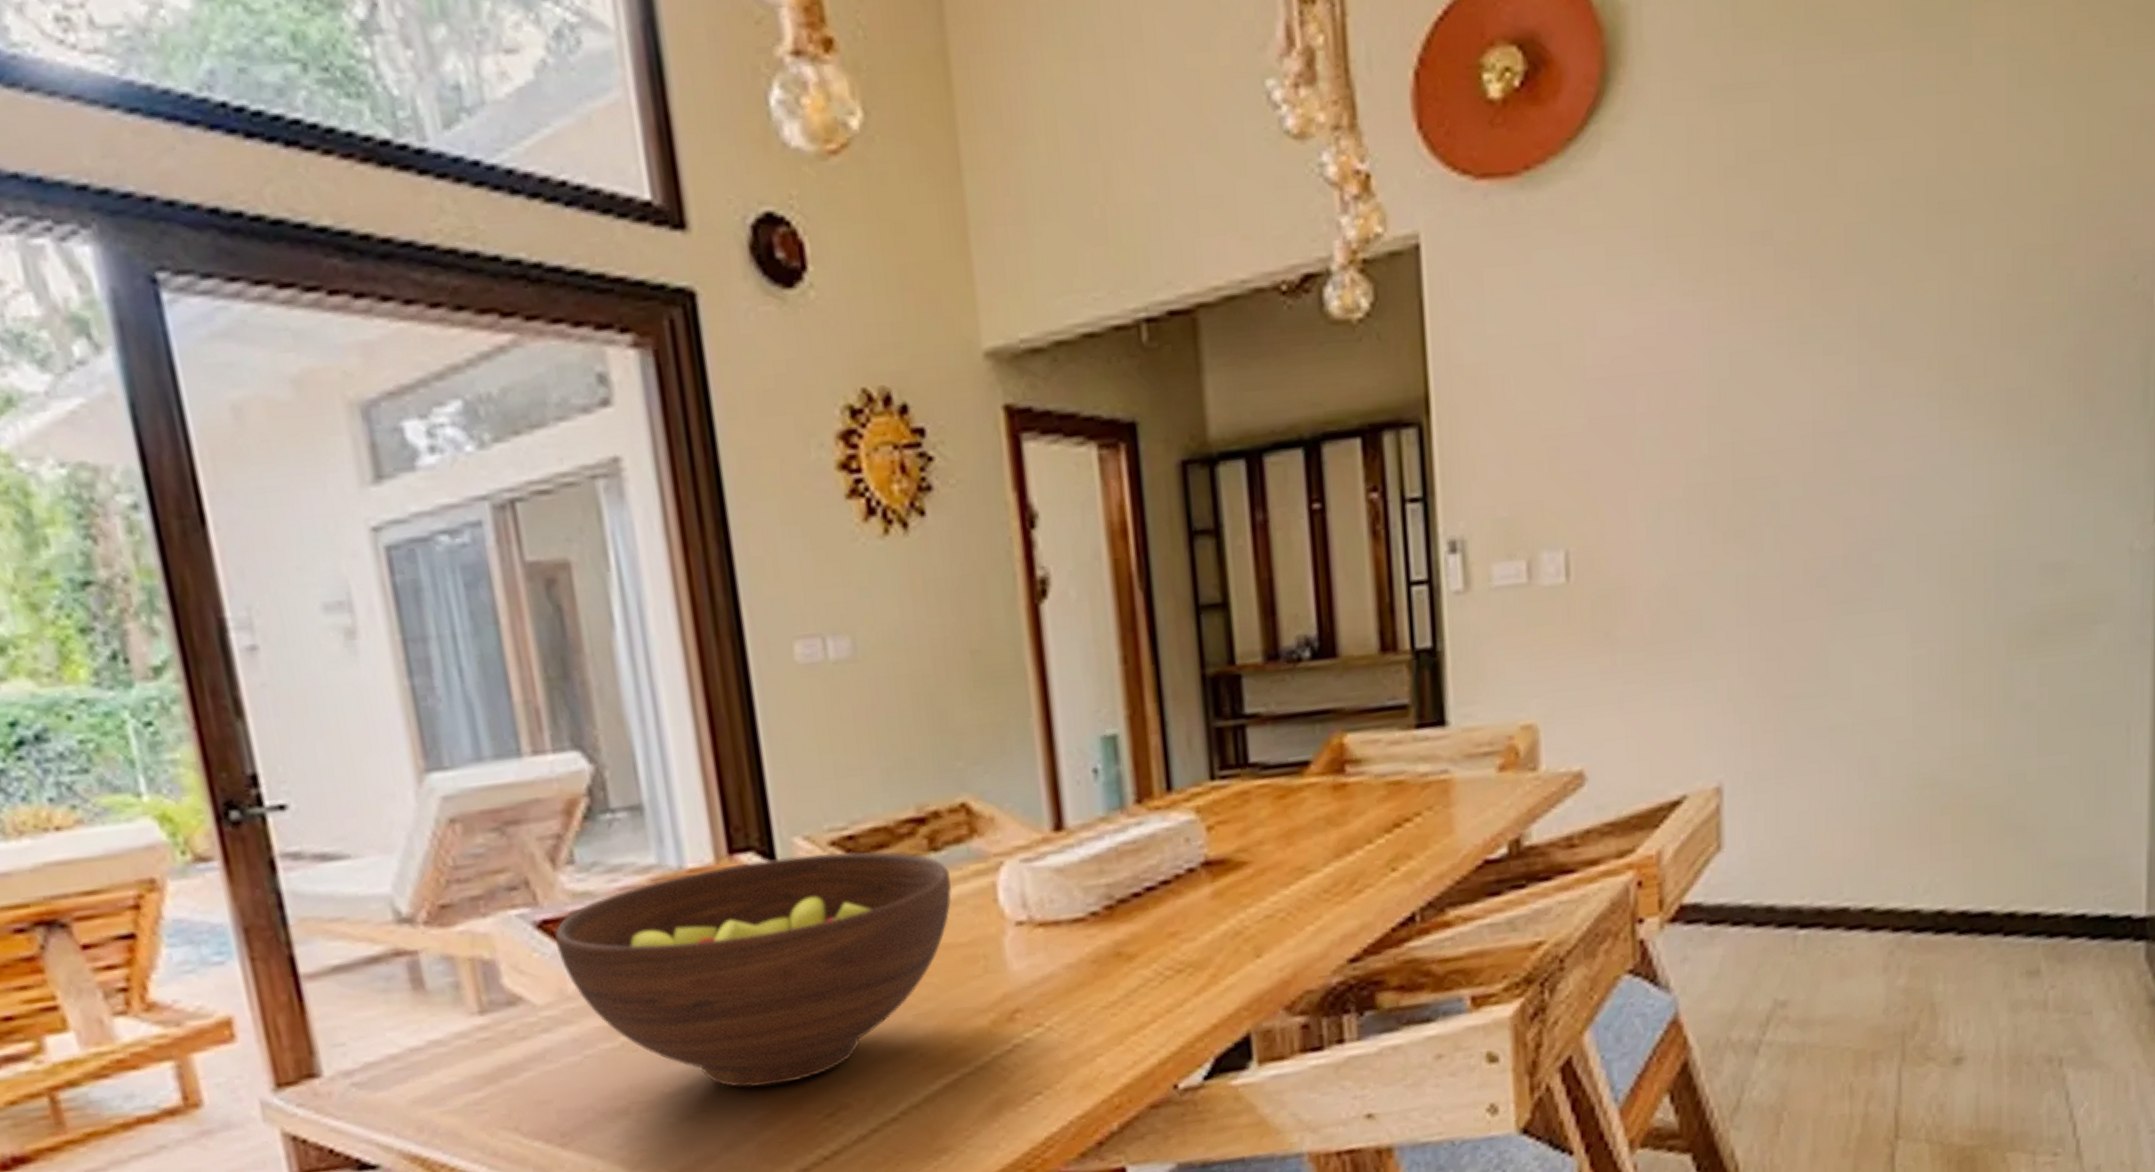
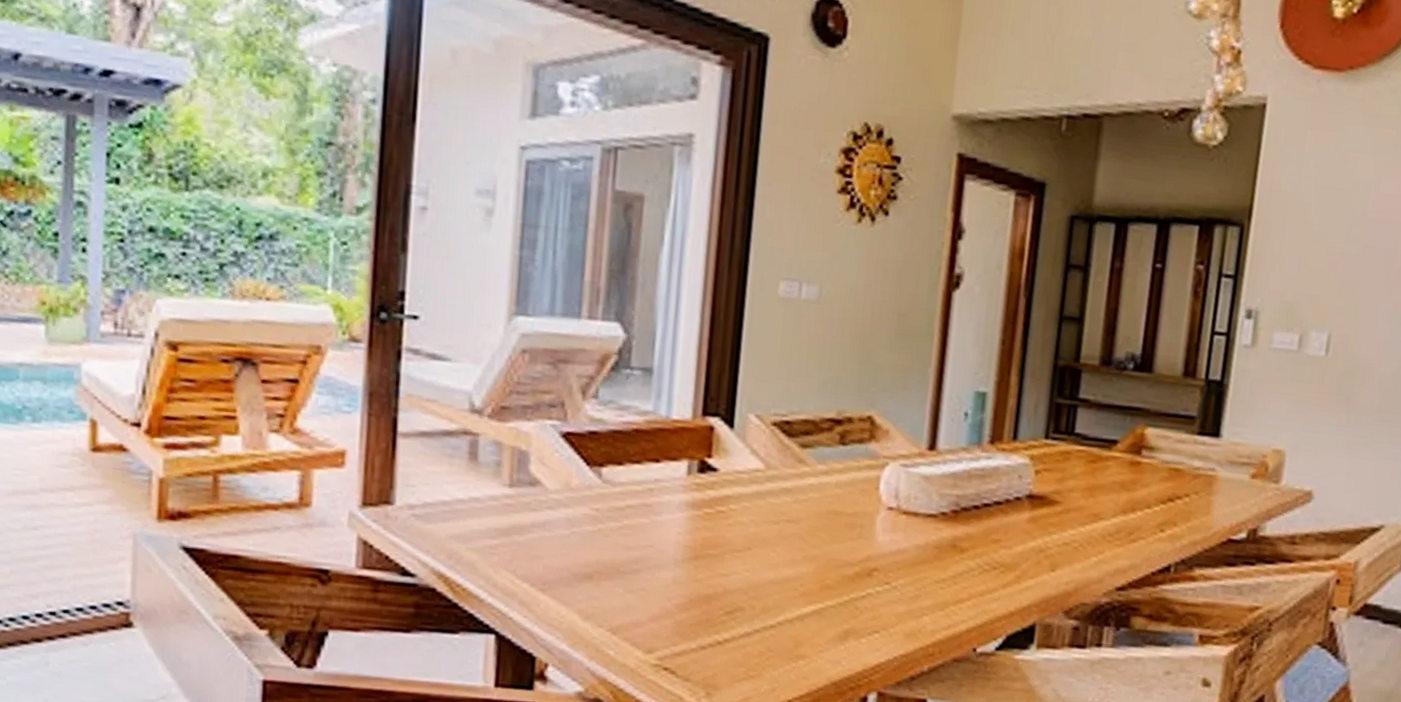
fruit bowl: present [553,851,952,1088] -> none [572,422,850,584]

